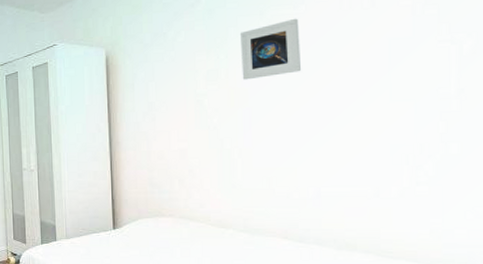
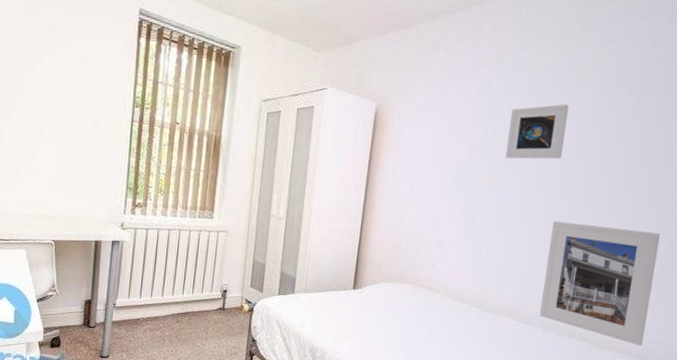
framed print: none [306,130,436,251] -> present [539,221,660,346]

